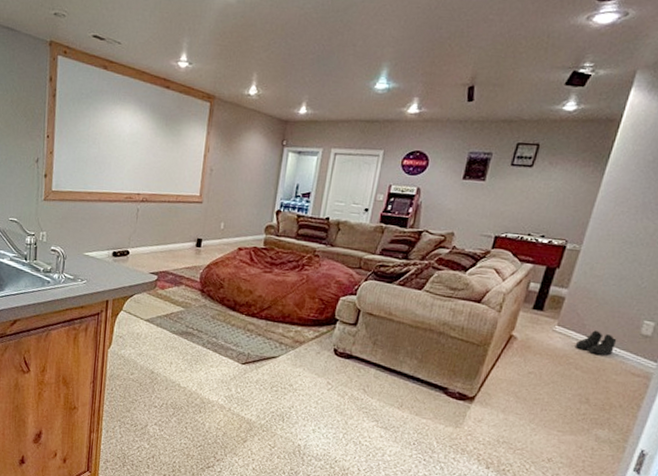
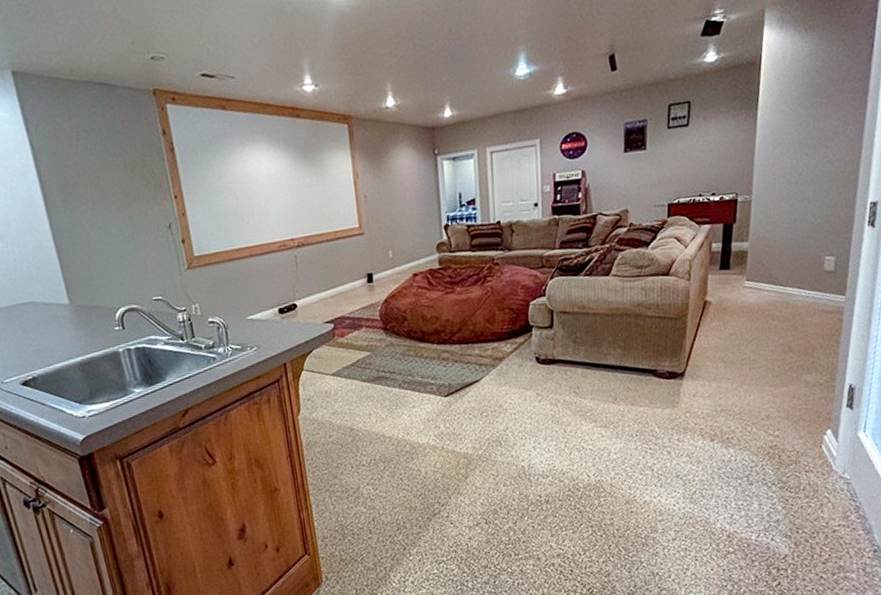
boots: present [575,330,617,356] -> none [767,277,804,302]

